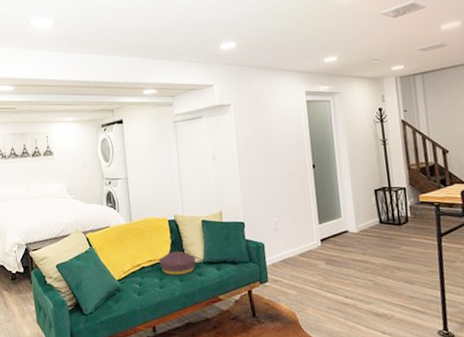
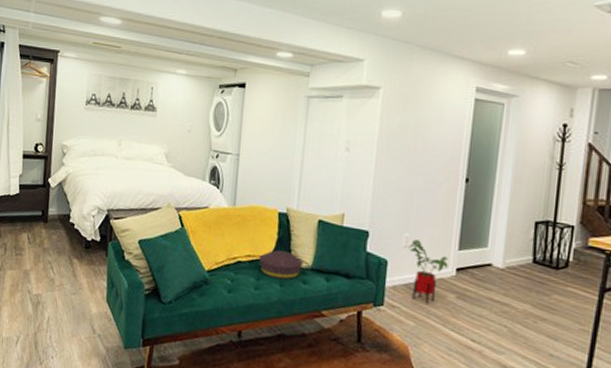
house plant: none [279,222,314,274] -> present [409,239,449,304]

